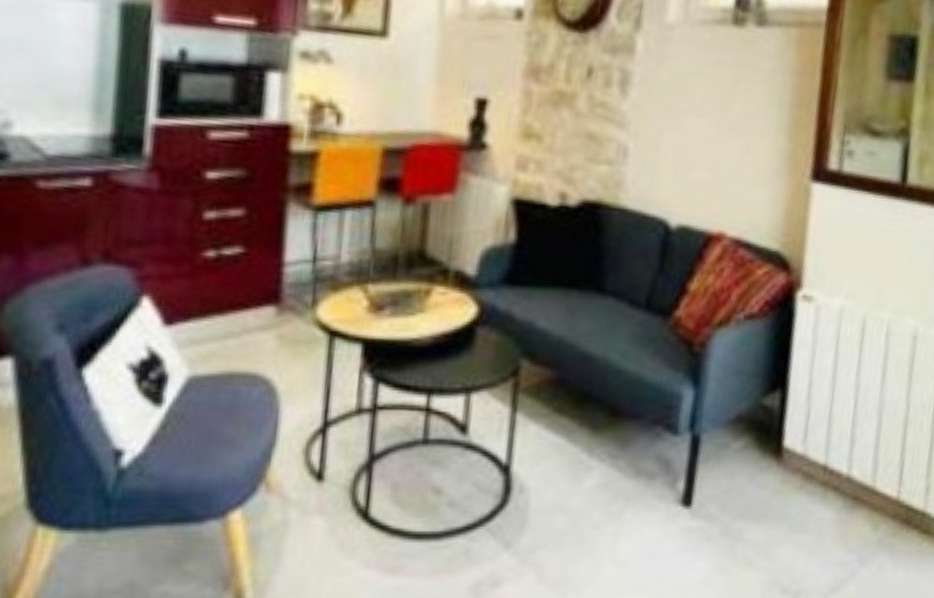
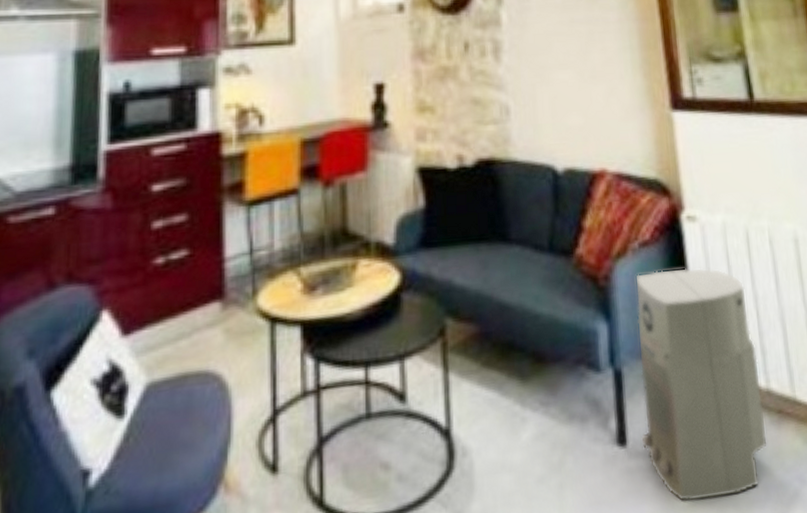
air purifier: none [706,345,849,567] -> present [635,267,768,502]

